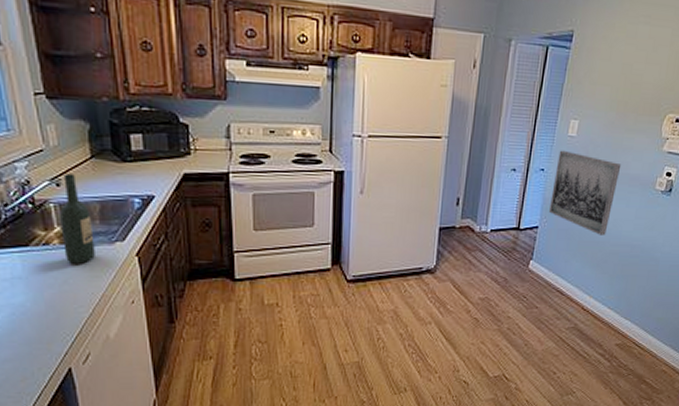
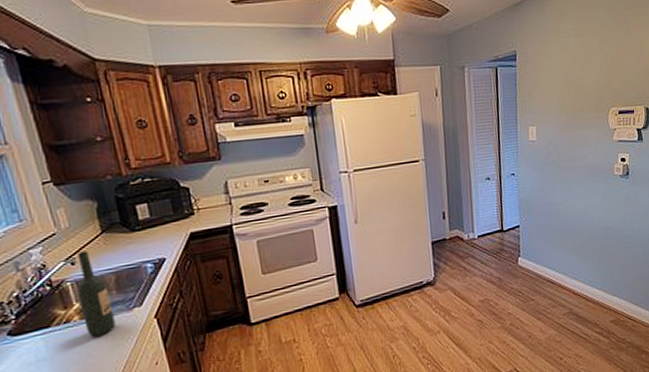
wall art: present [548,150,622,235] -> none [524,154,581,224]

